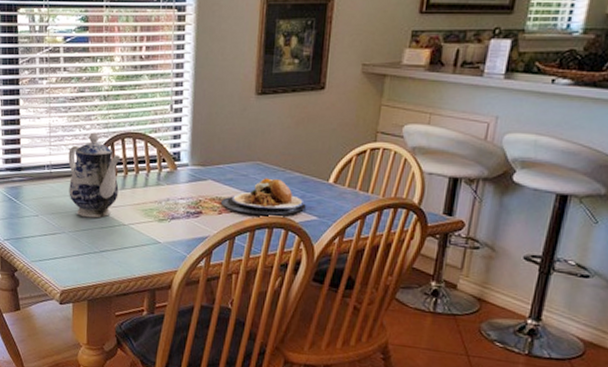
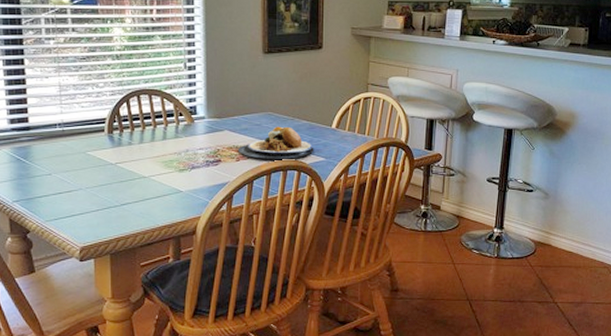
teapot: present [68,132,121,218] -> none [81,90,137,173]

